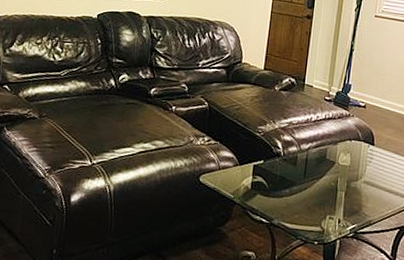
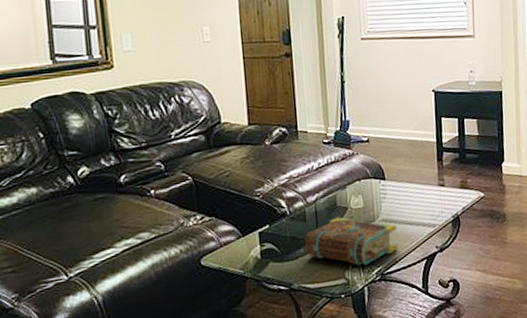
book: none [291,169,377,220] -> present [304,217,397,266]

